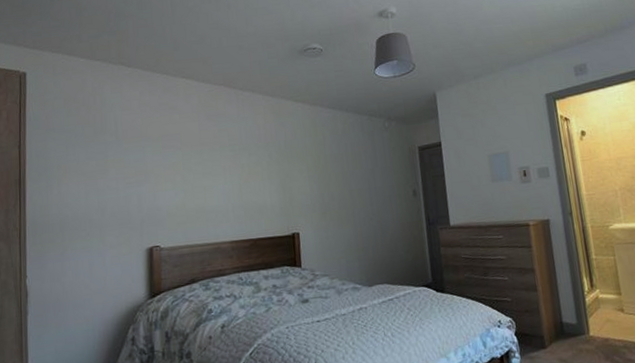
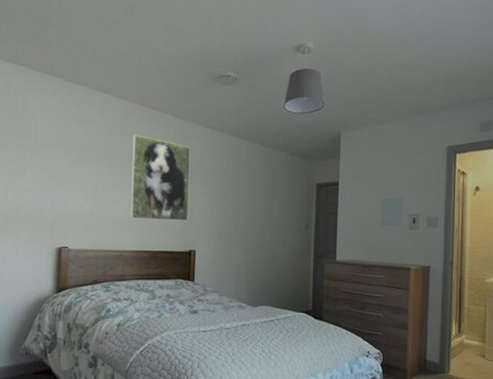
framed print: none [220,117,288,207] -> present [130,135,191,222]

